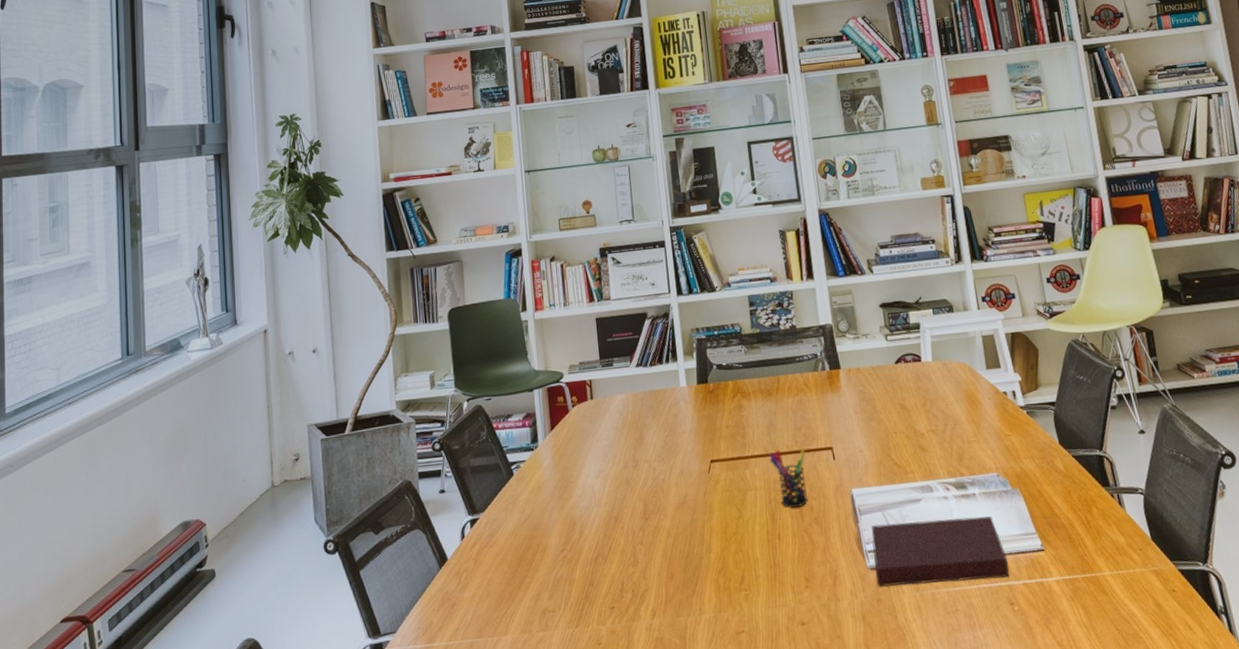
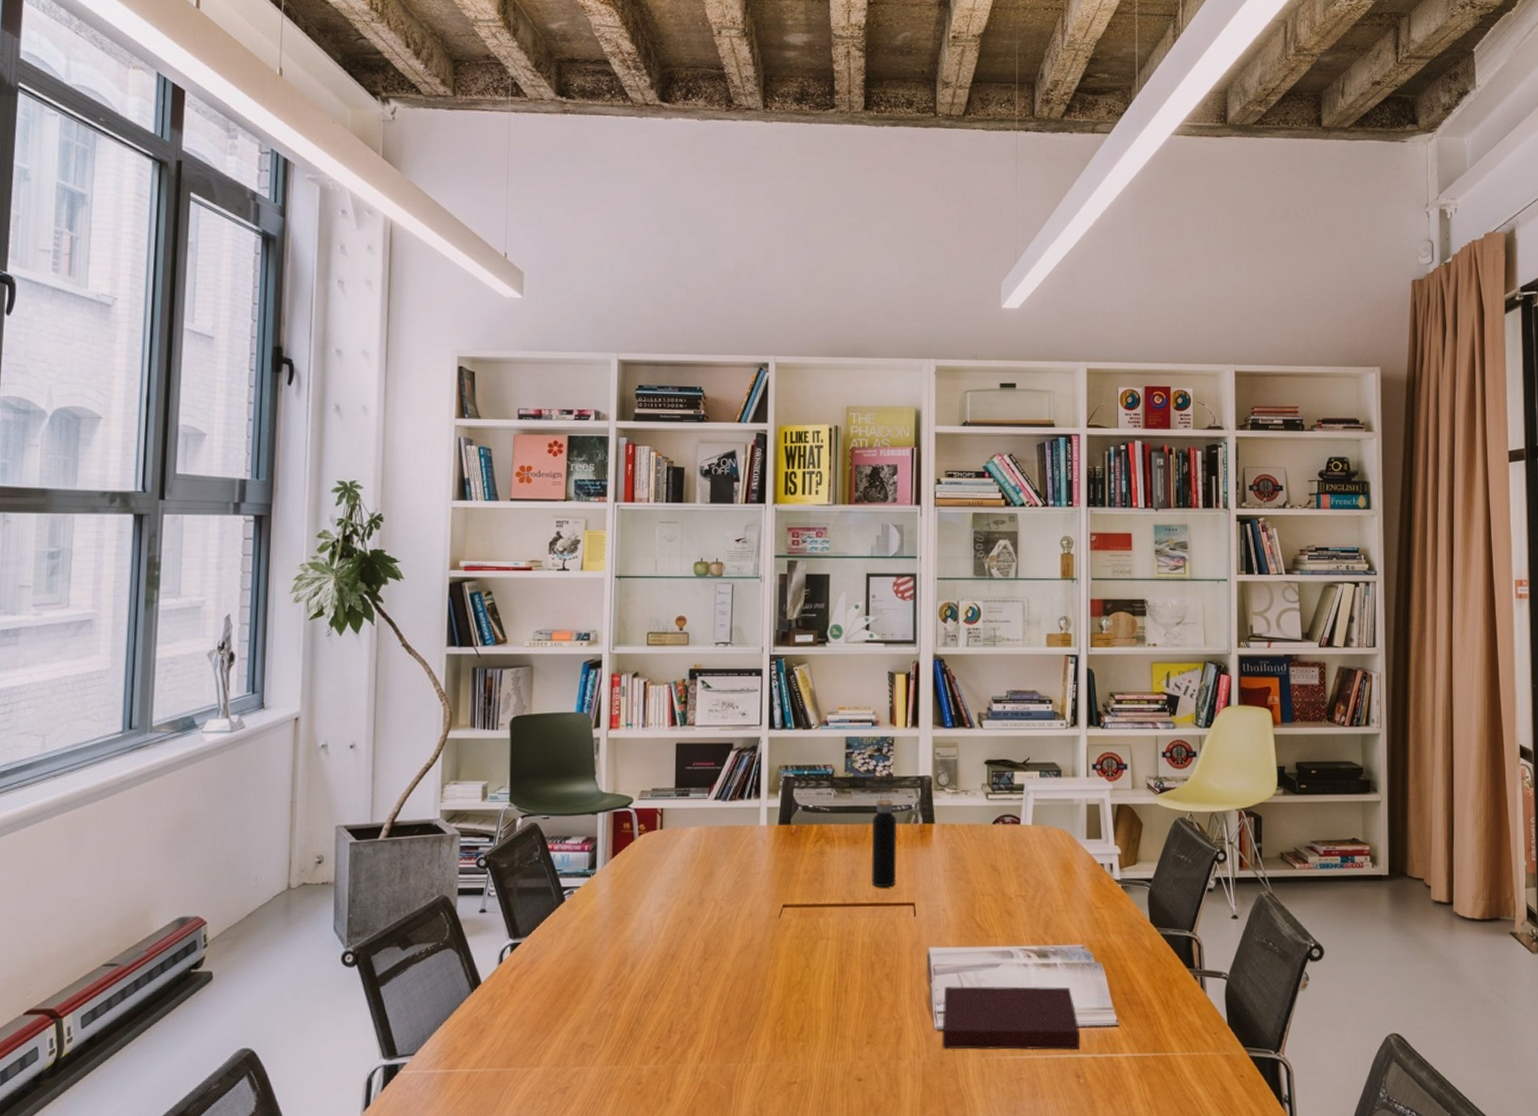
pen holder: present [769,448,808,509] -> none [846,900,885,962]
water bottle: none [782,344,812,436] -> present [872,792,896,888]

